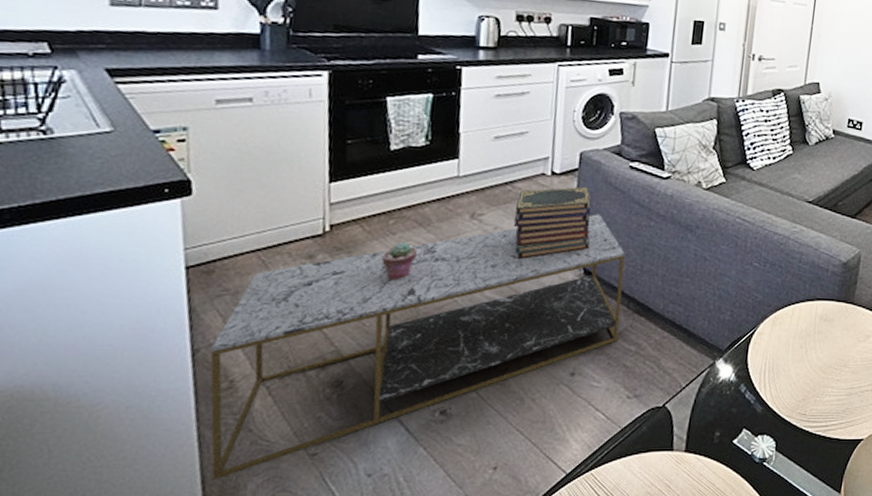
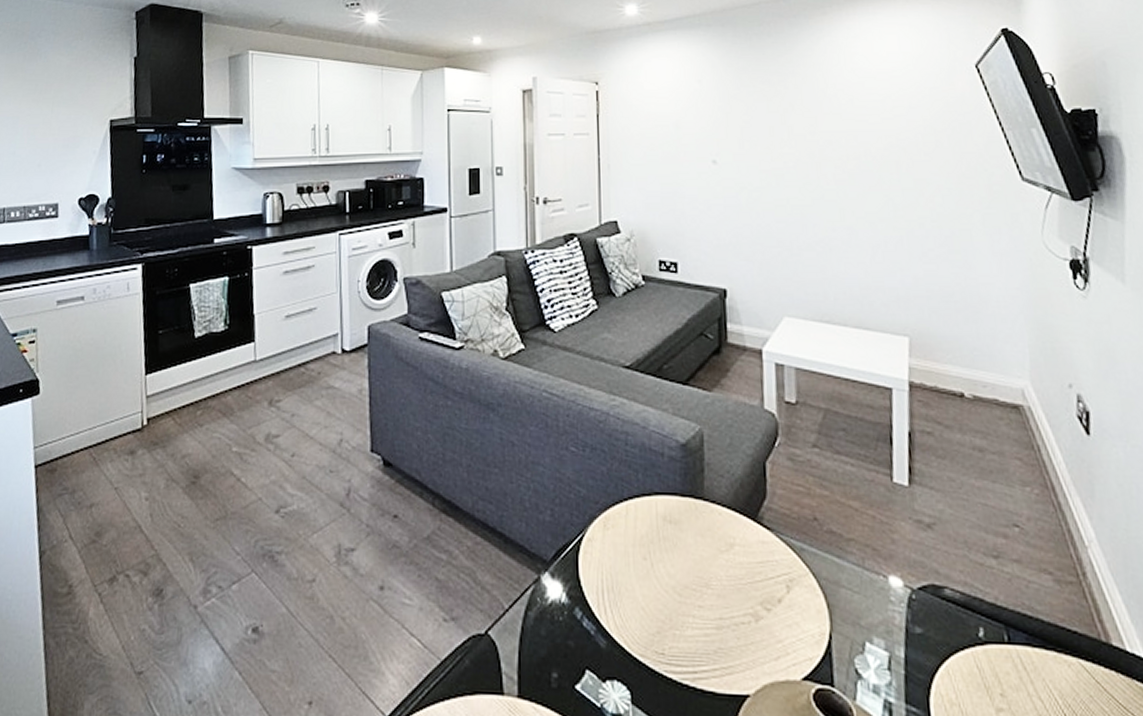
coffee table: present [210,214,625,481] -> none [53,394,426,697]
potted succulent: present [381,242,417,281] -> none [192,434,222,476]
book stack: present [513,186,592,260] -> none [309,364,387,451]

